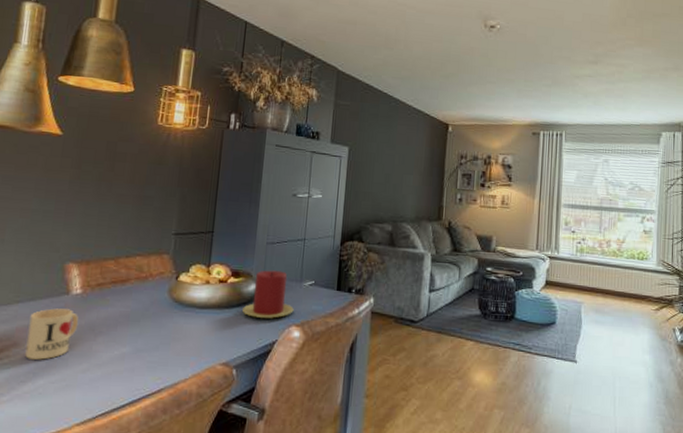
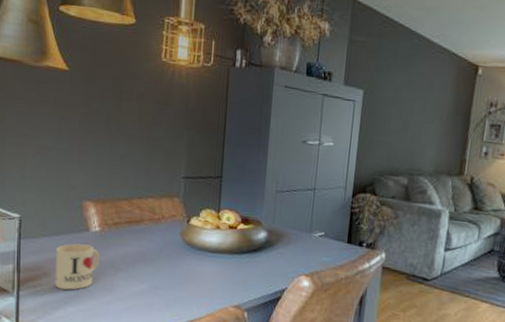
candle: present [242,270,294,319] -> none [252,218,303,267]

